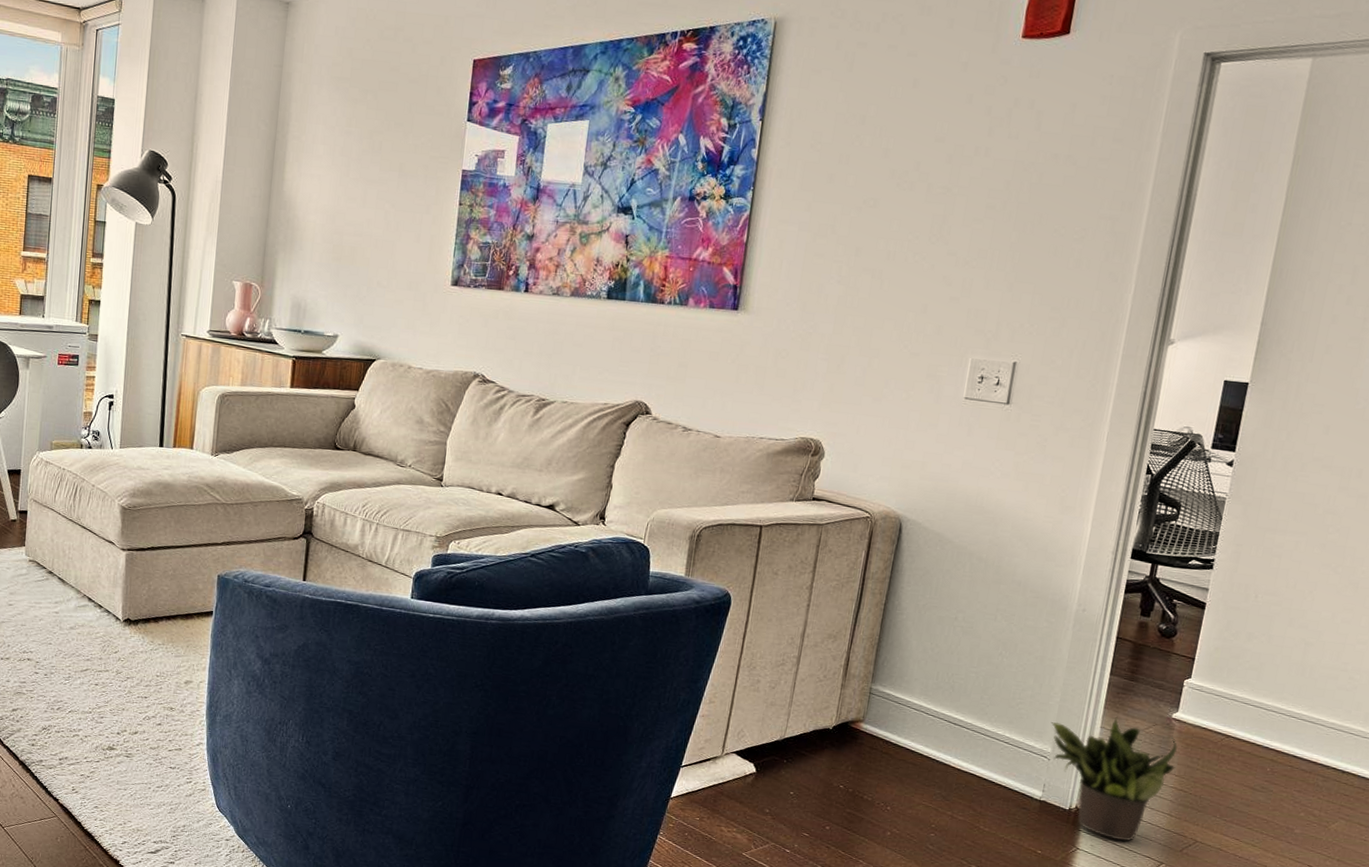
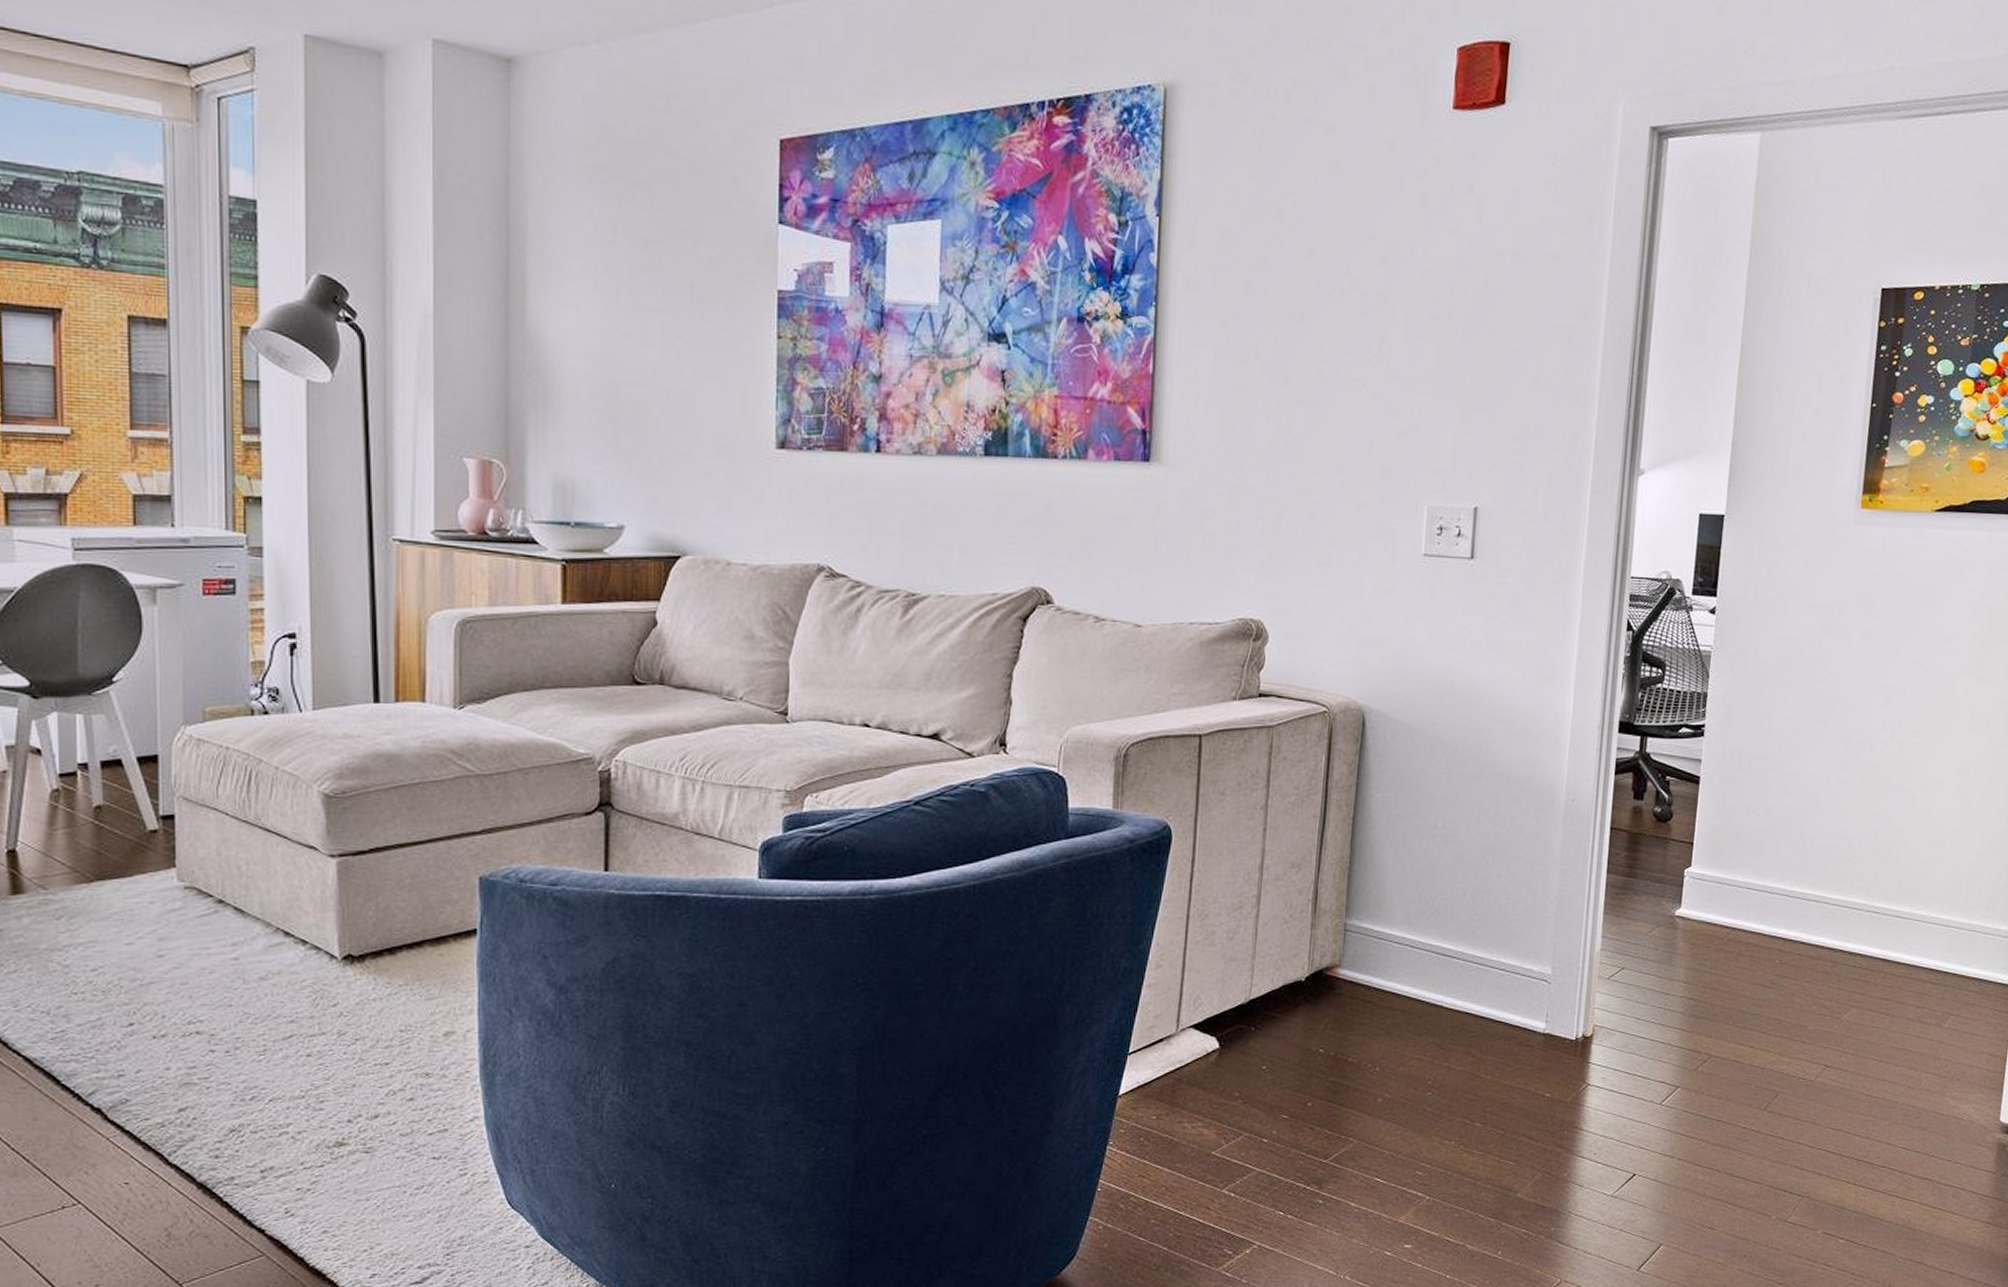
potted plant: present [1050,717,1178,842] -> none [1548,922,1684,1068]

